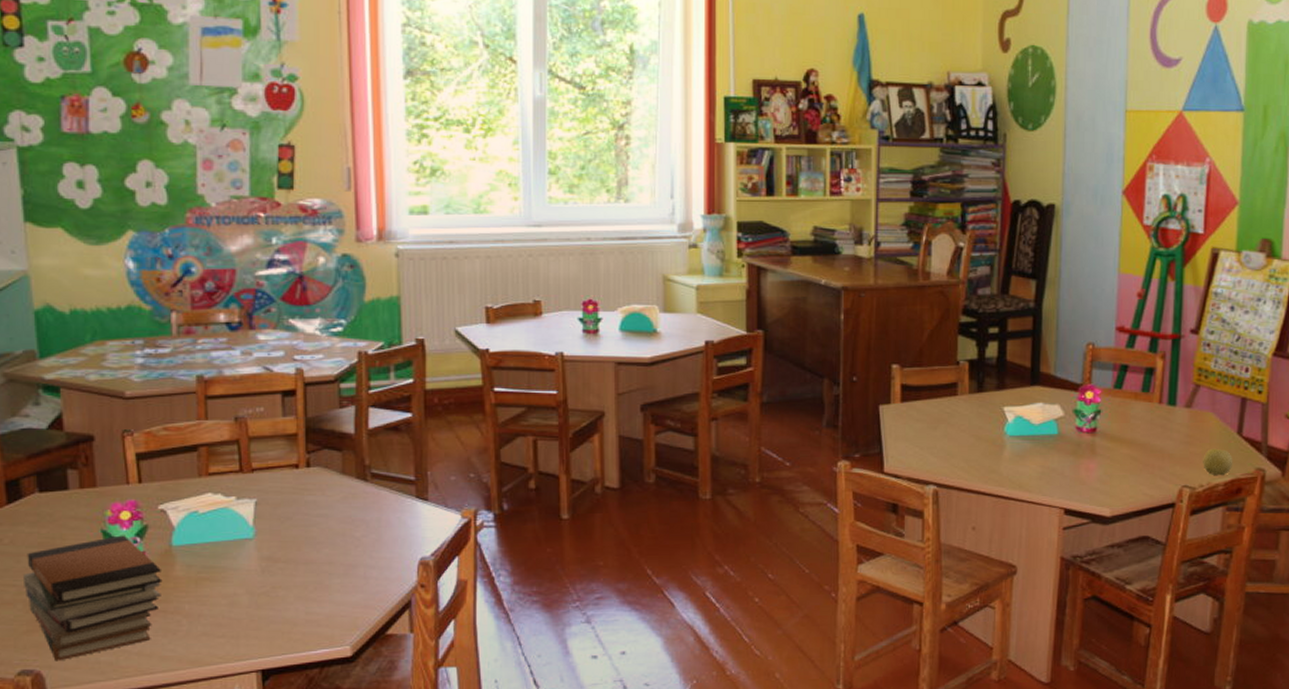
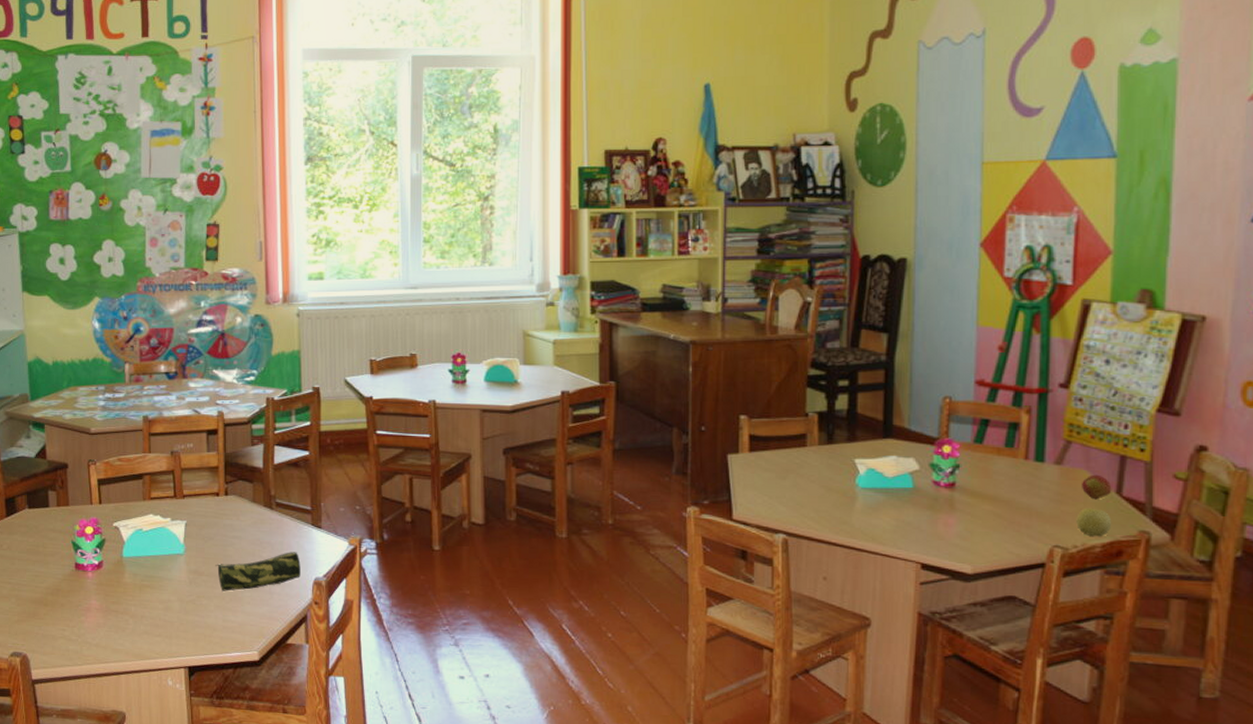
book stack: present [22,535,163,662] -> none [15,546,115,647]
pencil case: none [294,529,403,579] -> present [215,552,301,591]
apple: none [1207,416,1234,440] -> present [1081,474,1112,500]

